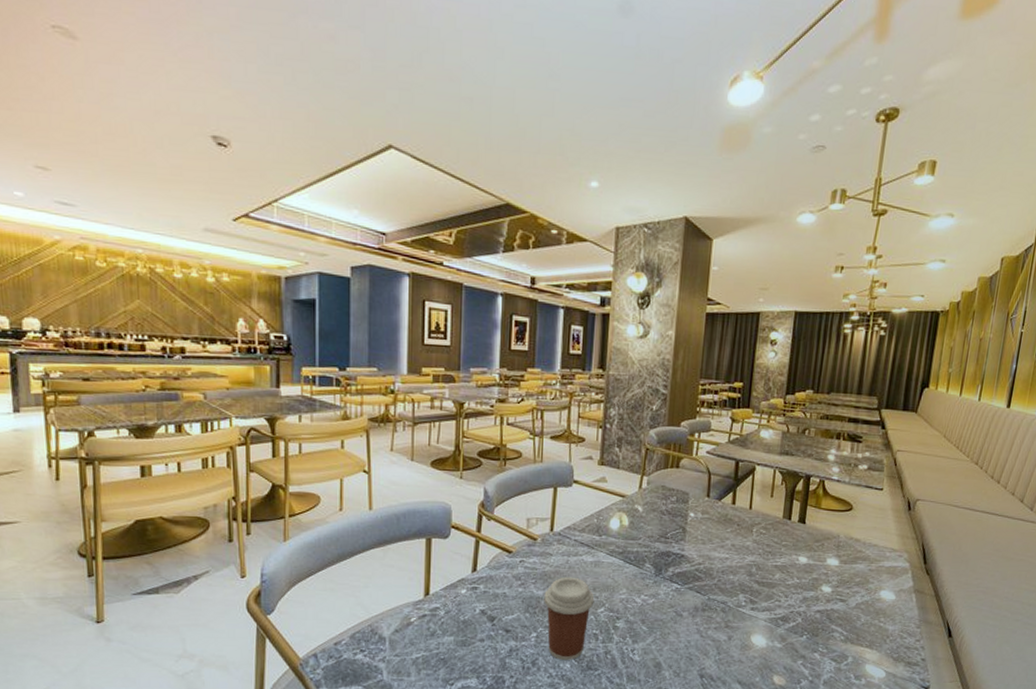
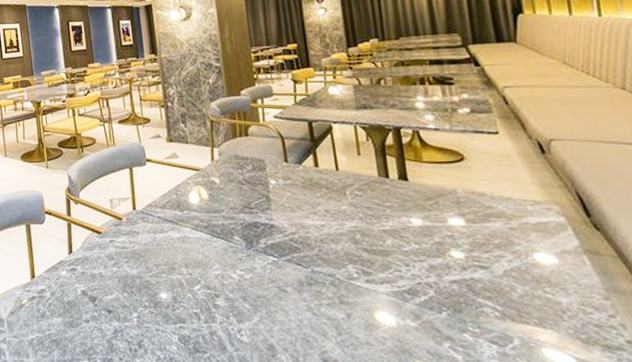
coffee cup: present [544,577,595,660] -> none [138,254,189,342]

